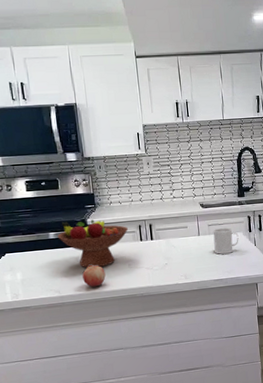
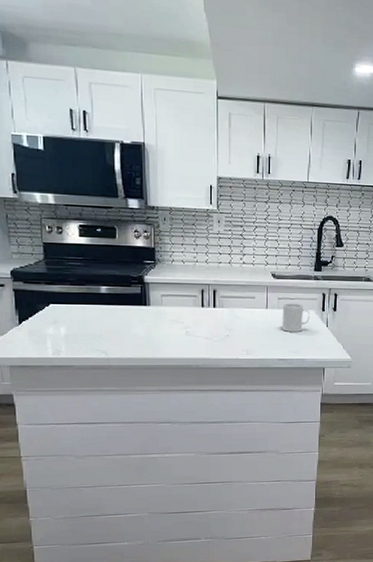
fruit bowl: present [57,219,129,268] -> none [109,276,190,331]
fruit: present [82,265,106,287] -> none [134,328,159,352]

